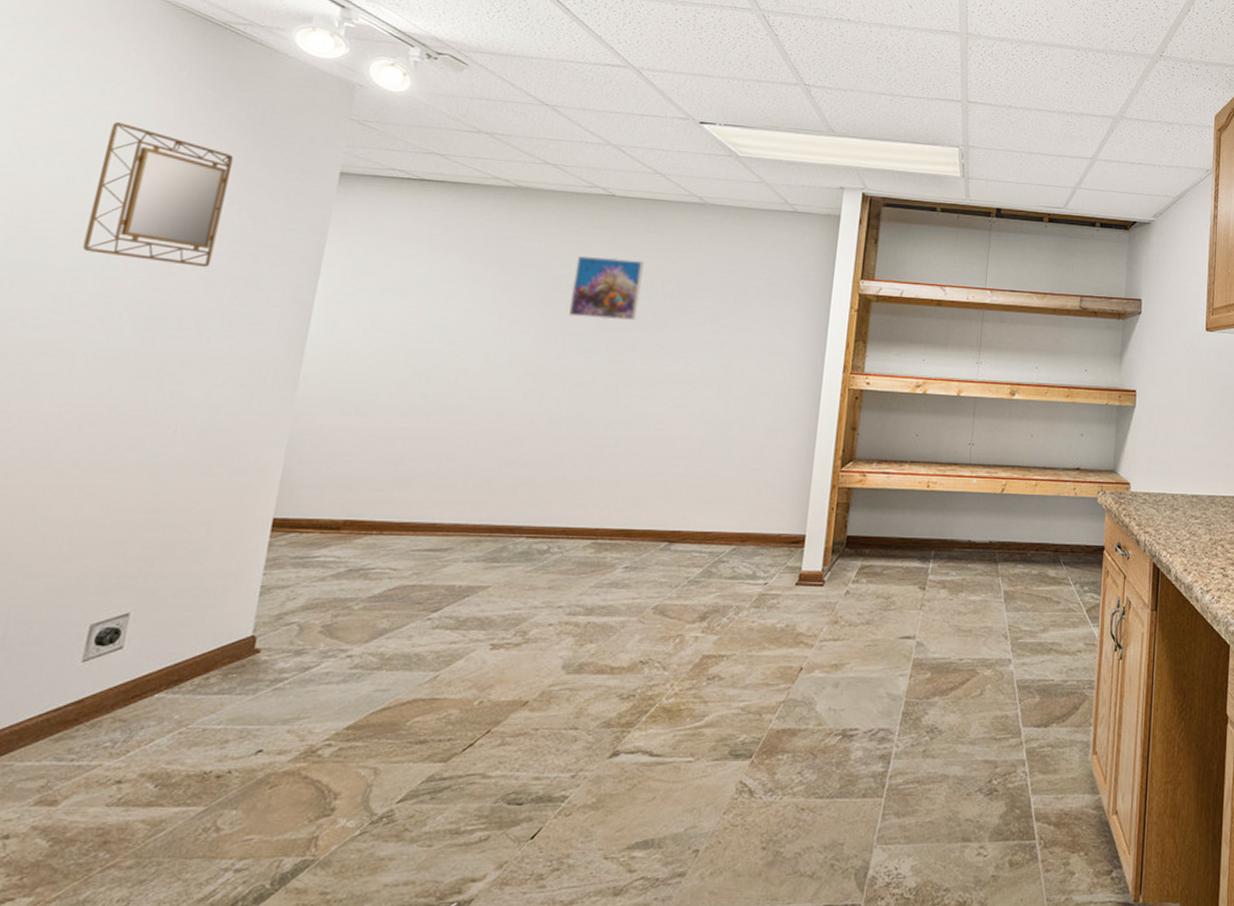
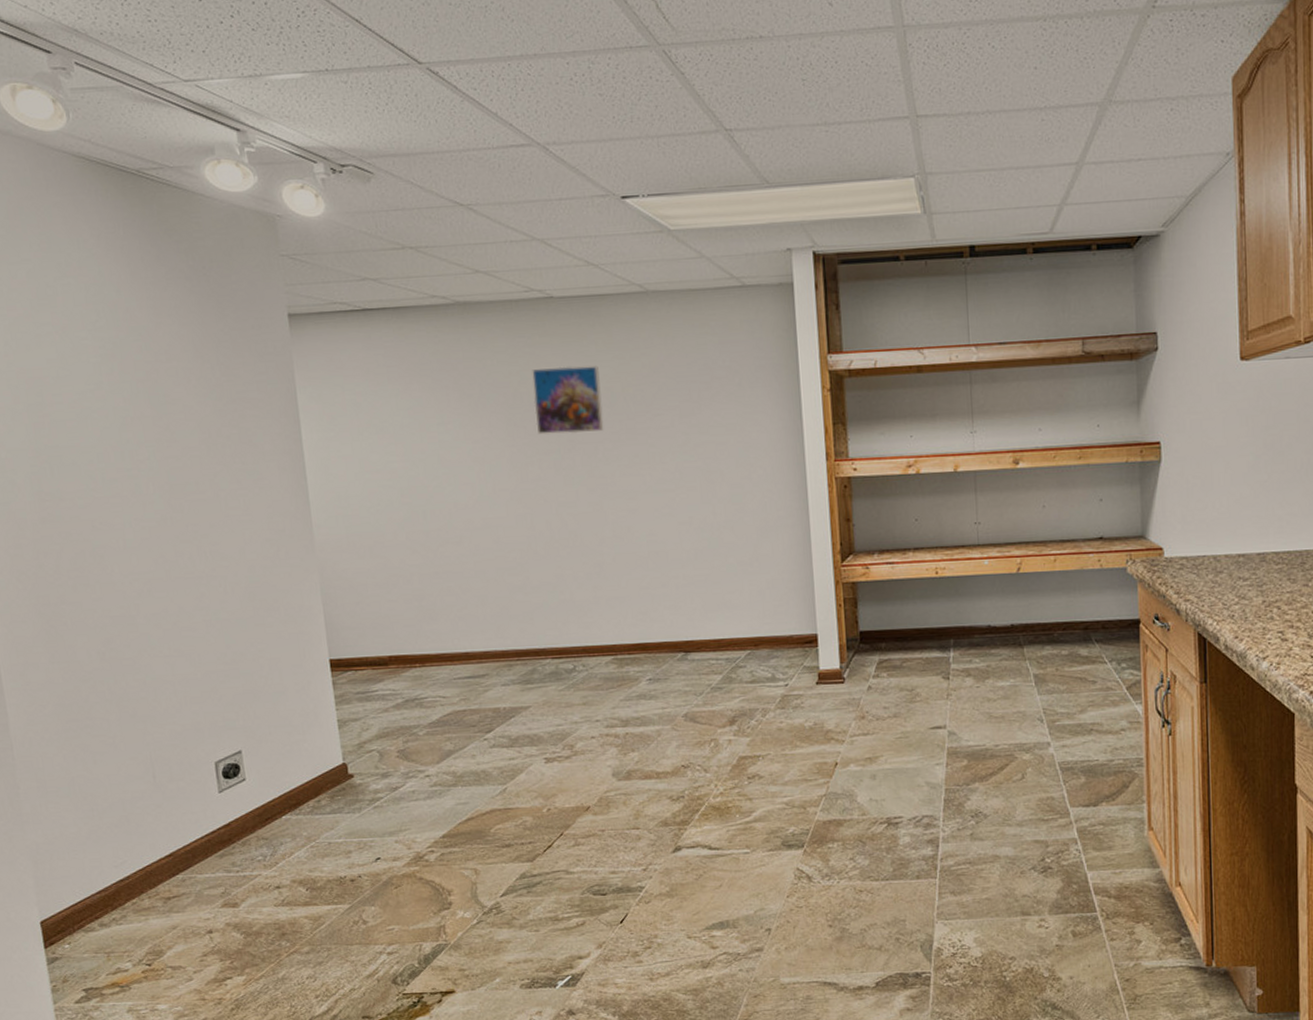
home mirror: present [82,121,233,267] -> none [78,294,205,430]

